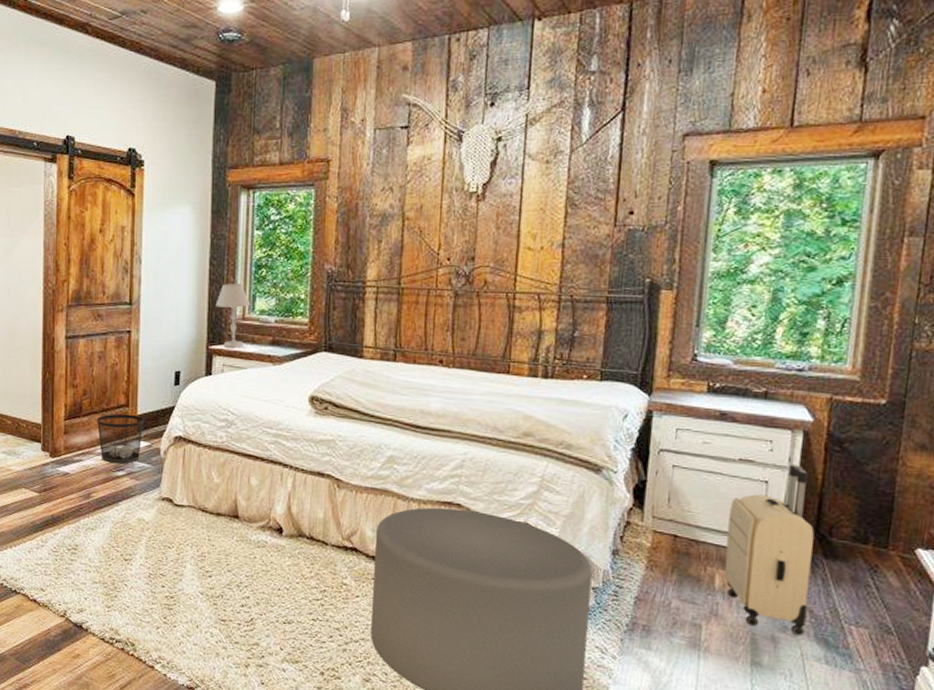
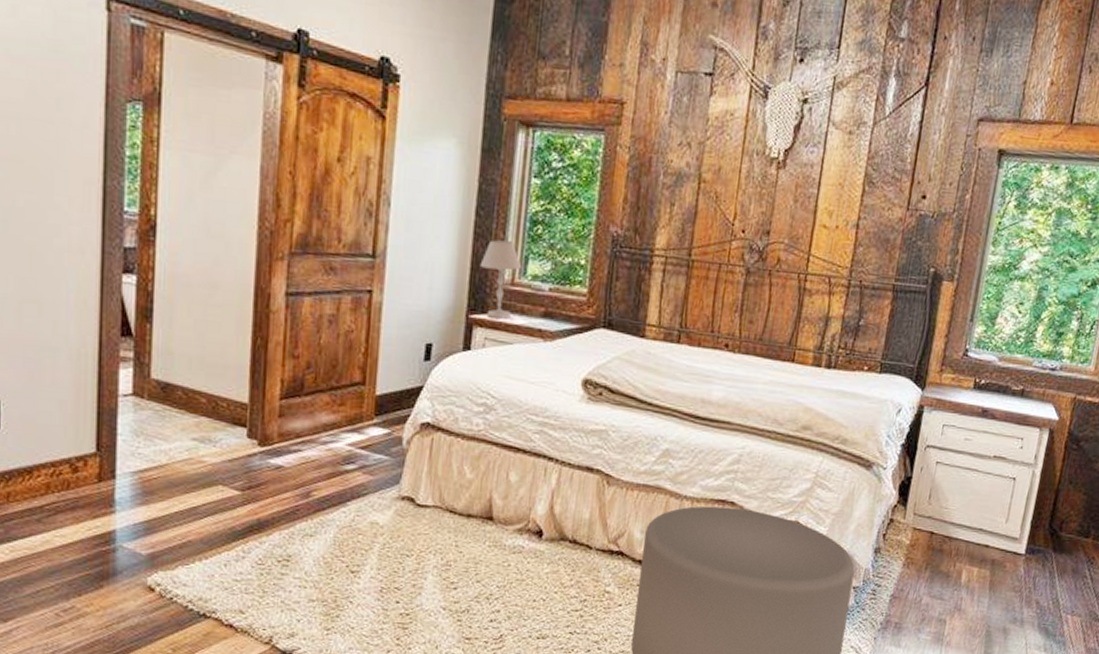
waste bin: present [96,413,145,464] -> none [322,393,385,456]
suitcase: present [724,465,814,636] -> none [970,462,1049,627]

